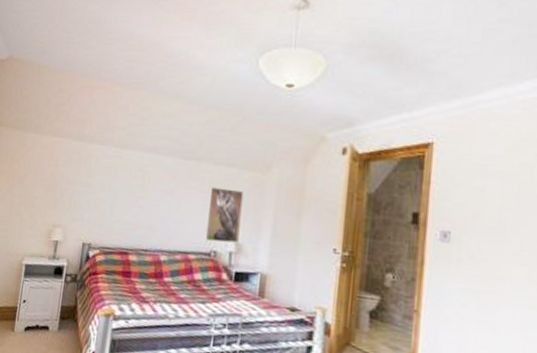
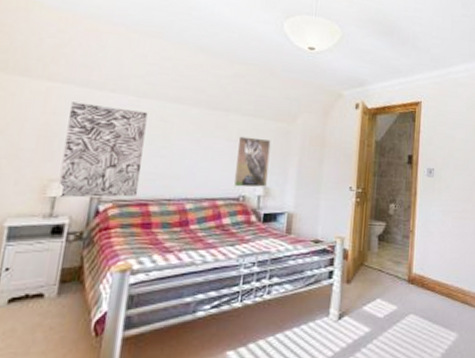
wall art: none [58,155,129,245] -> present [56,102,148,198]

